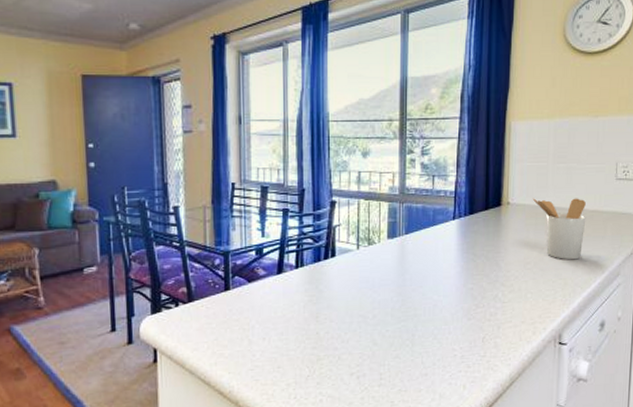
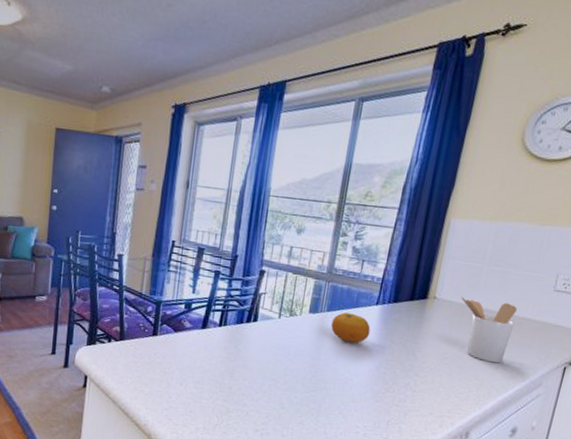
fruit: none [412,232,451,263] -> present [331,312,371,343]

